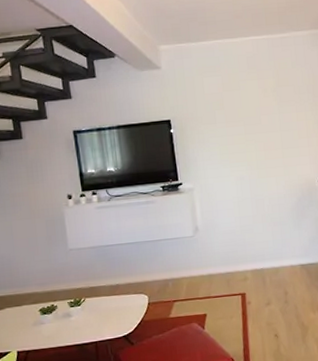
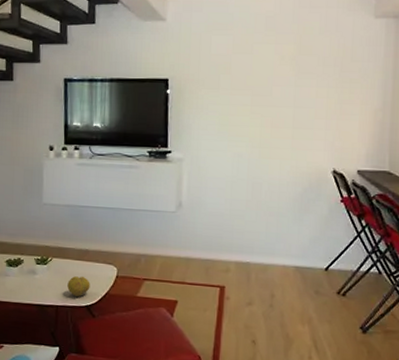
fruit: none [103,310,125,329] -> present [67,276,90,296]

